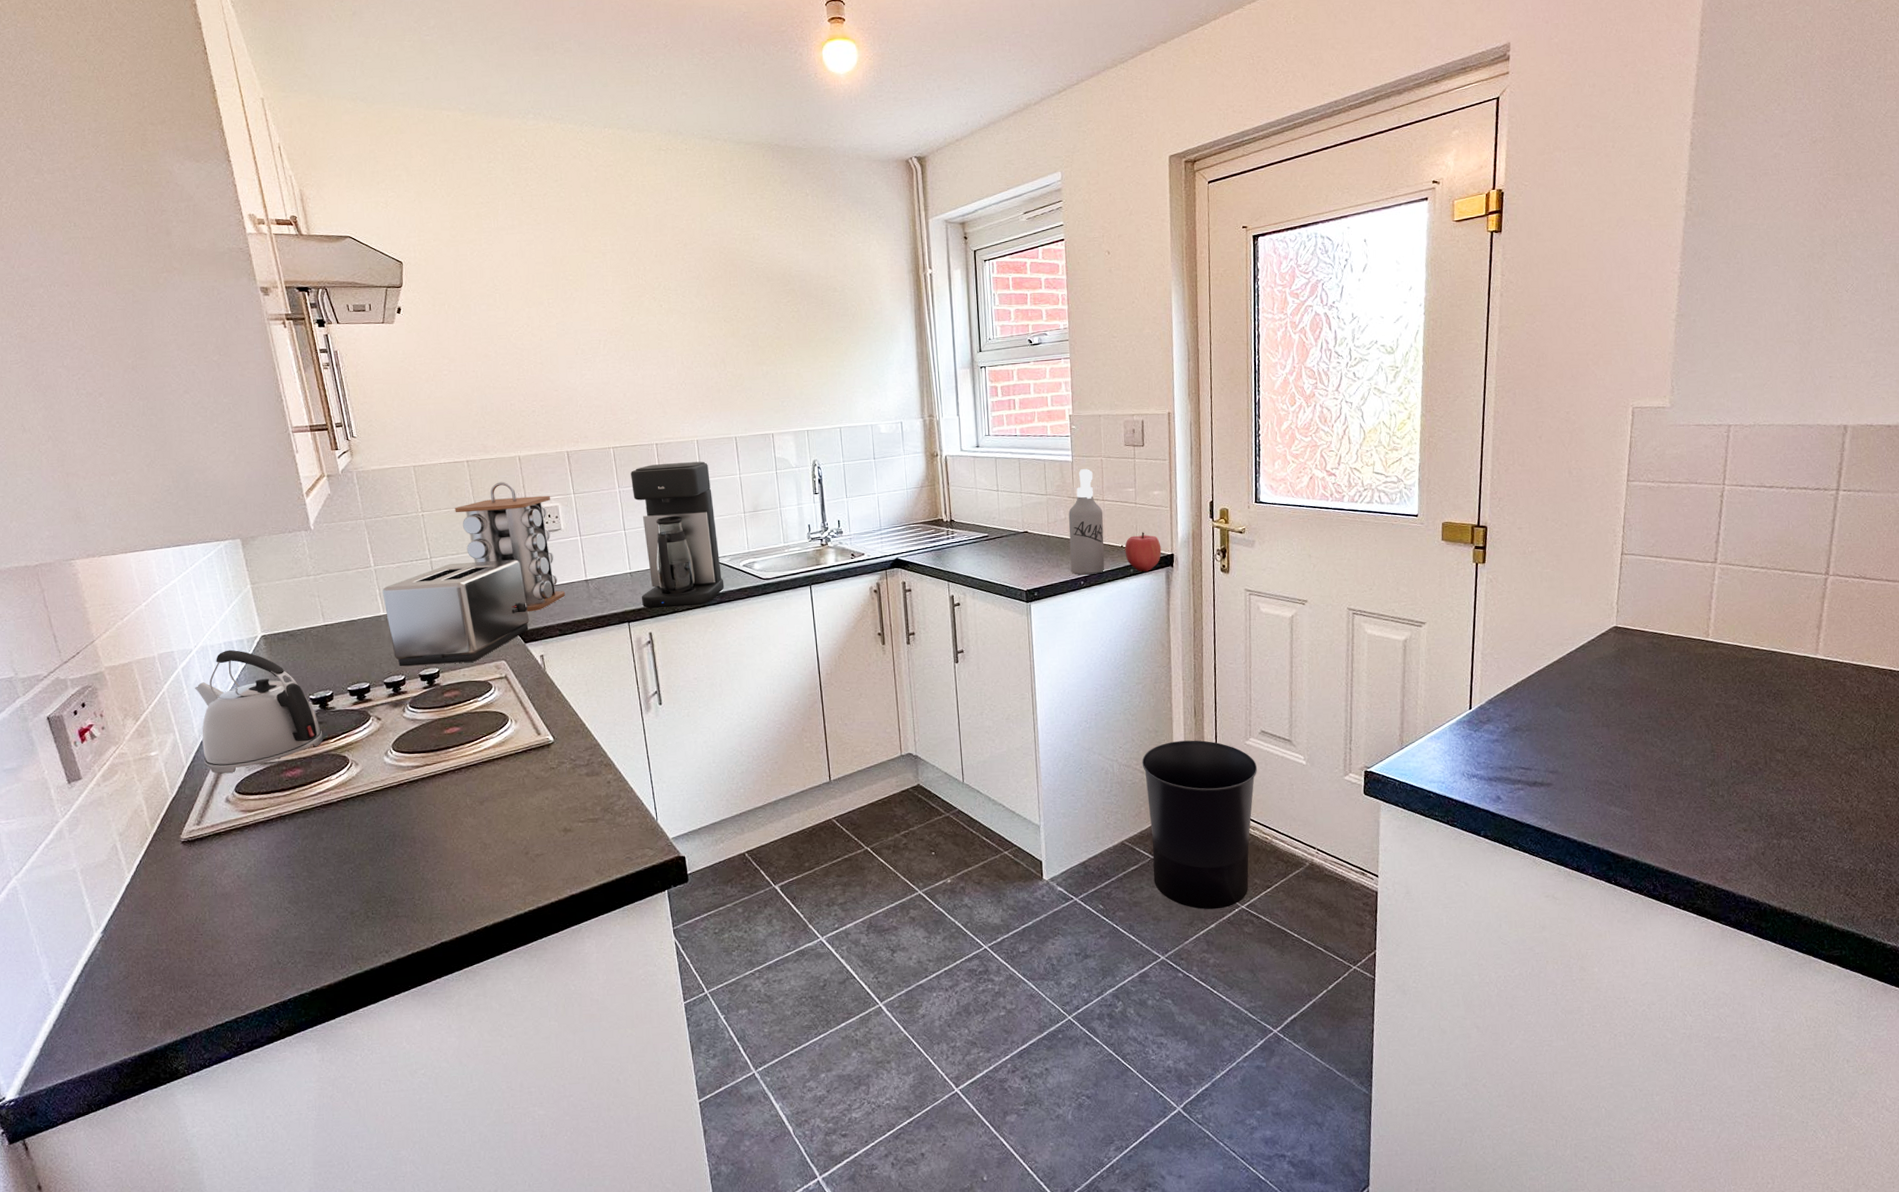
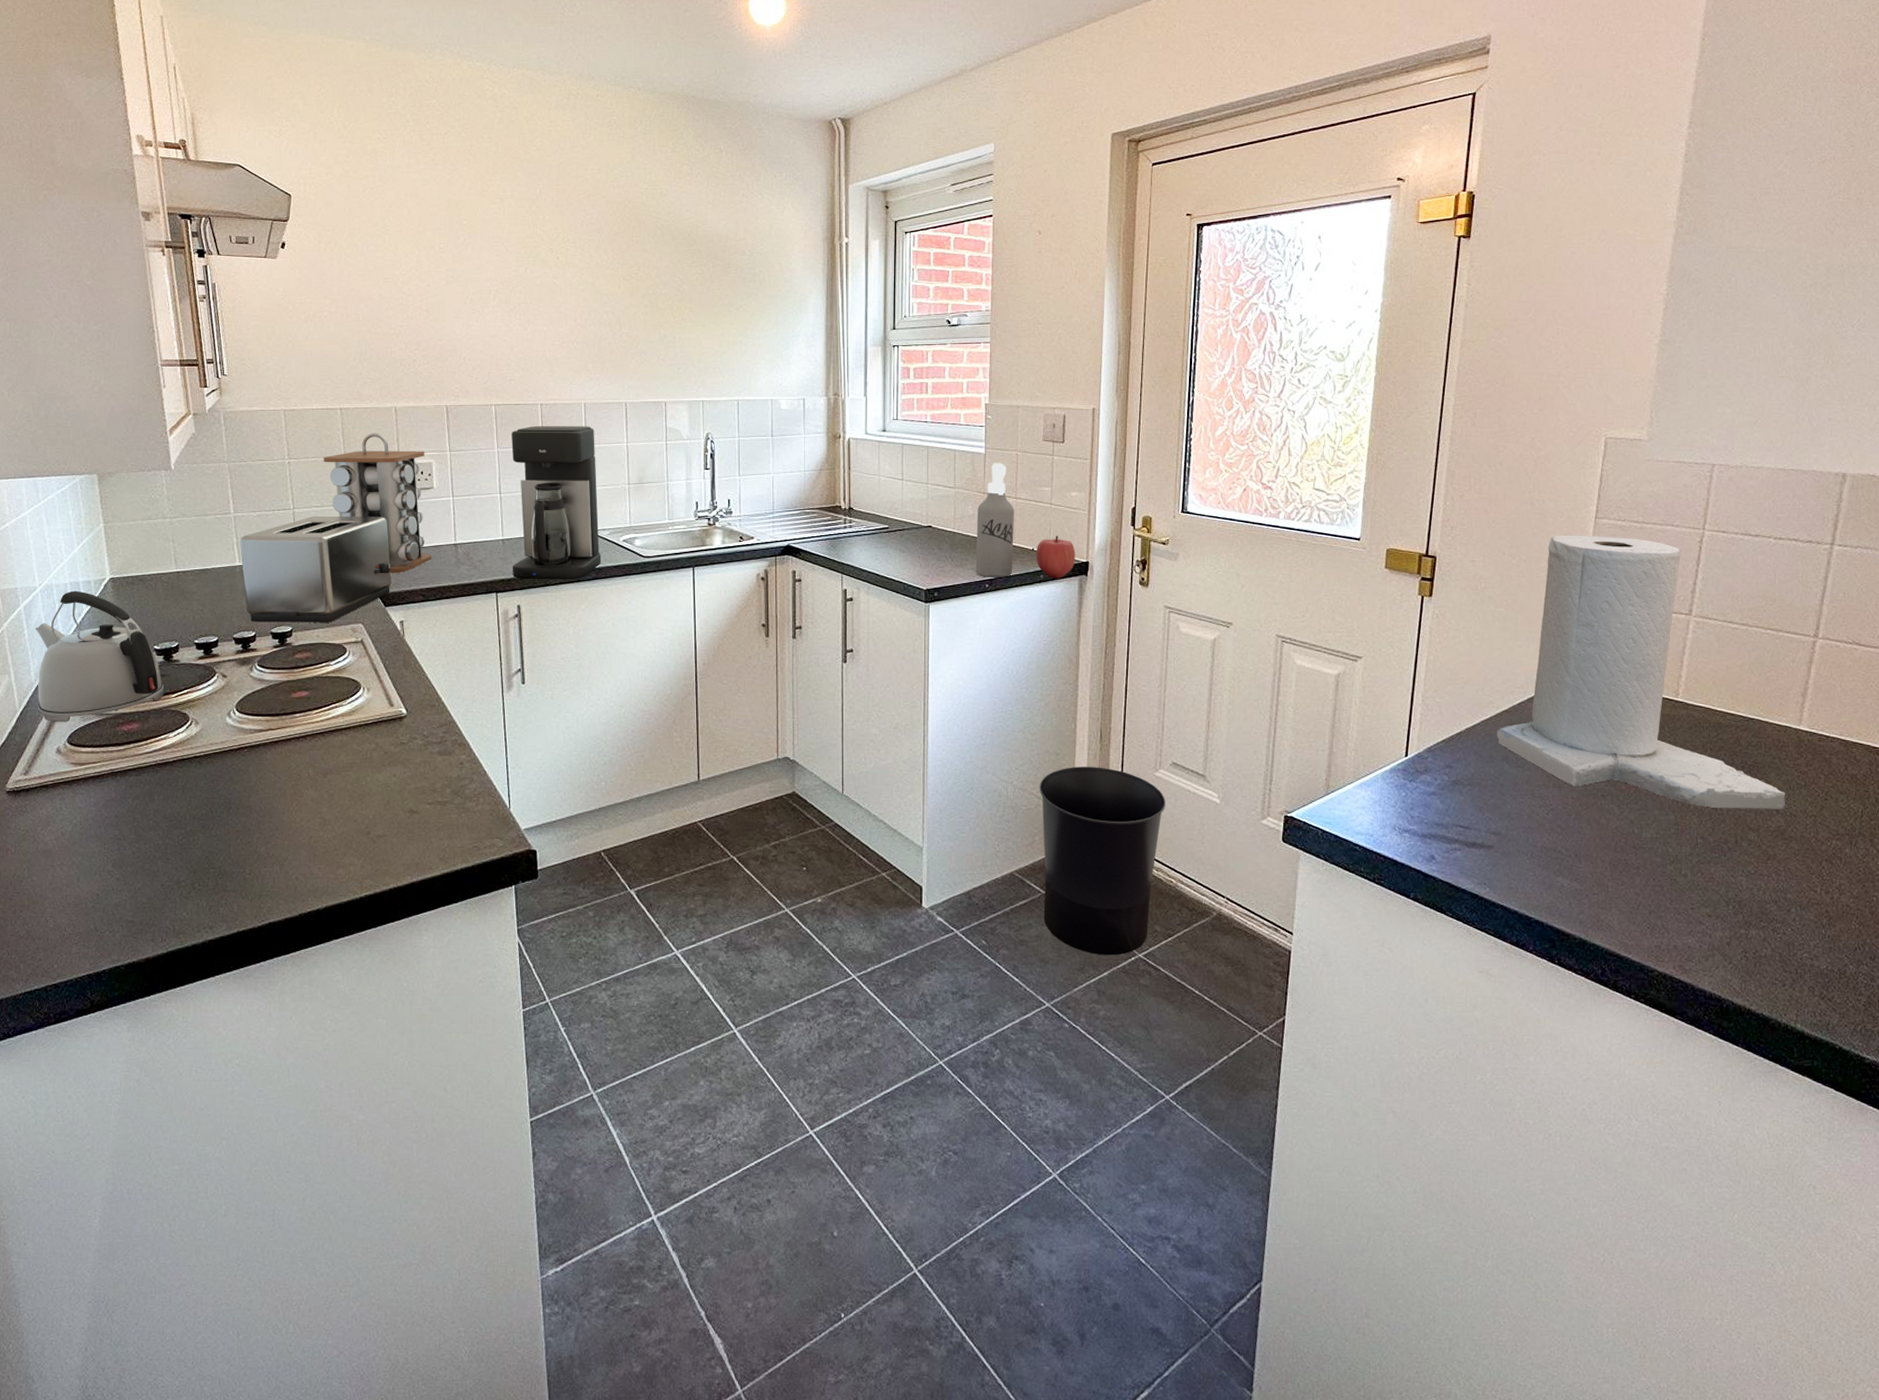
paper towel: none [1549,496,1807,734] -> present [1496,535,1786,809]

